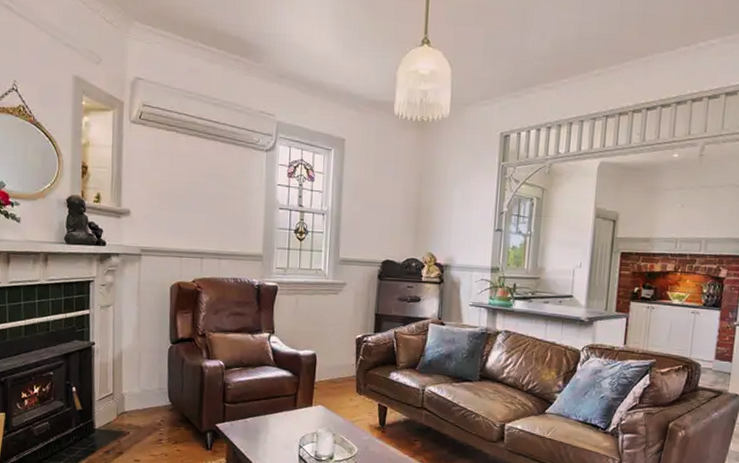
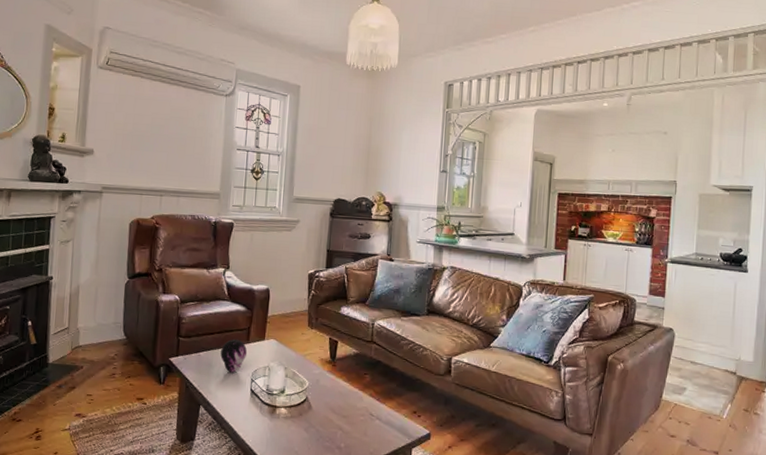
decorative orb: none [267,405,295,439] -> present [220,339,248,373]

